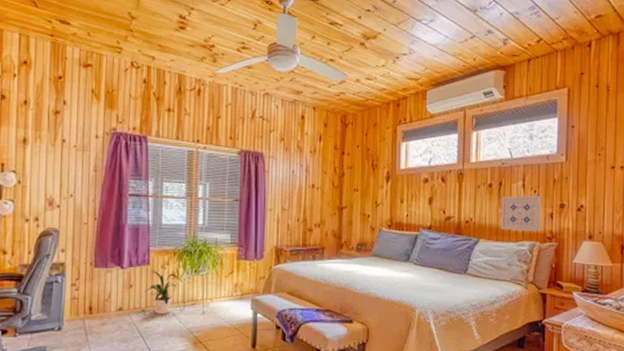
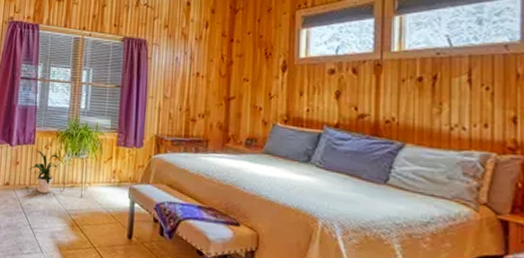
wall art: present [501,195,541,232] -> none [436,93,497,140]

